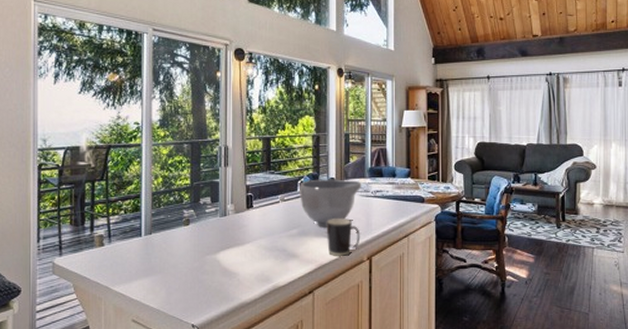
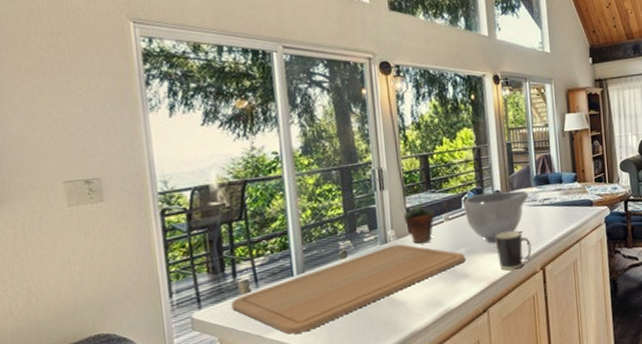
chopping board: none [87,218,296,289] -> present [231,244,465,335]
succulent plant: none [243,172,272,220] -> present [403,192,435,243]

